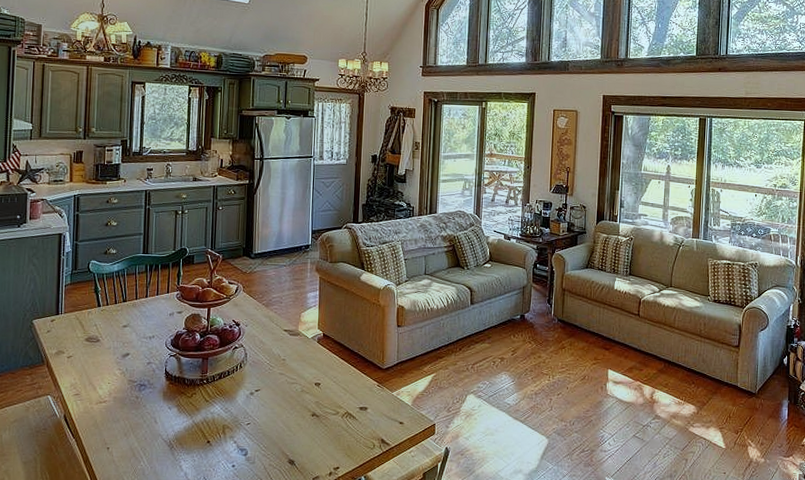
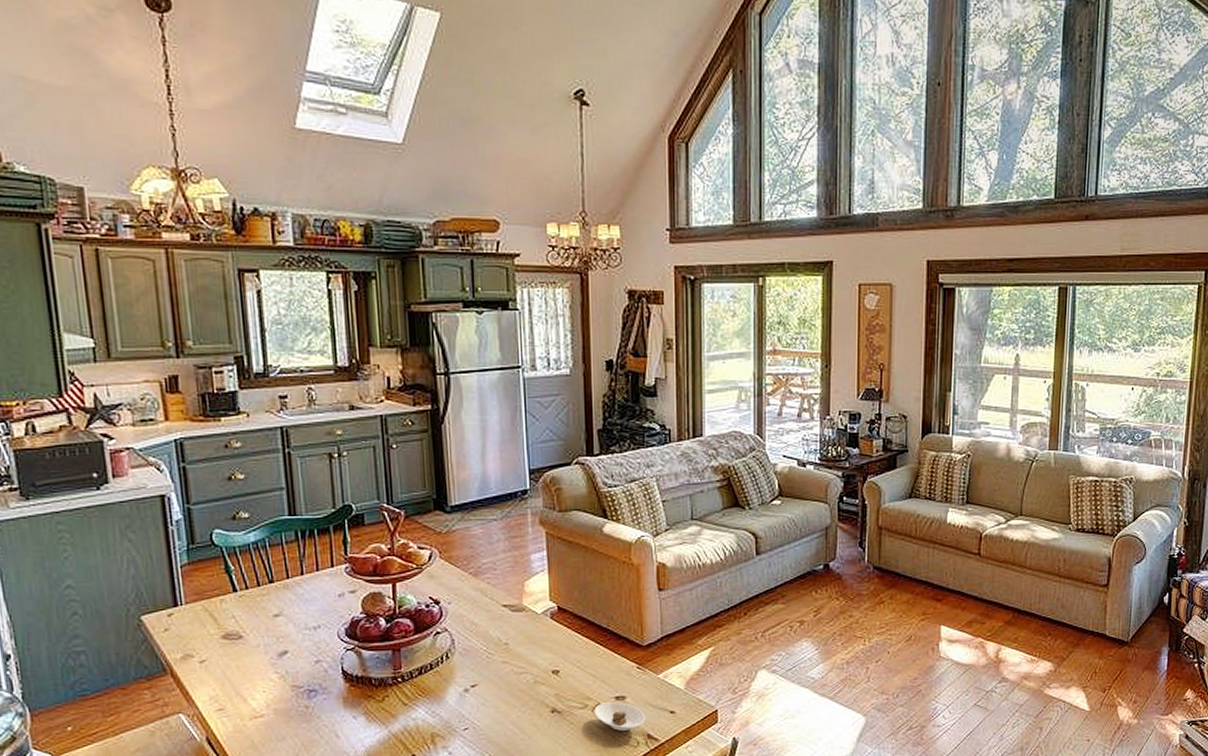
saucer: none [343,411,381,435] -> present [594,702,646,731]

